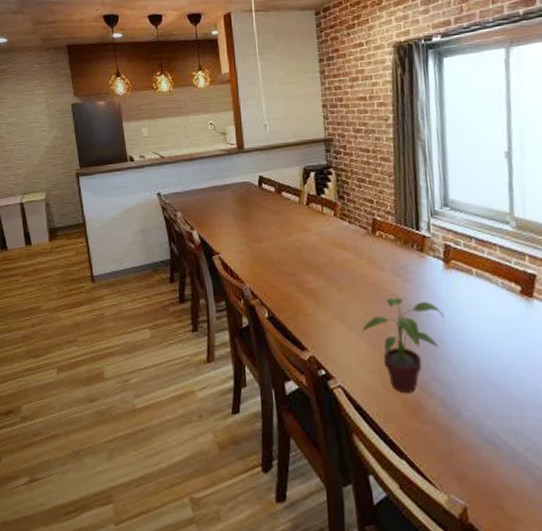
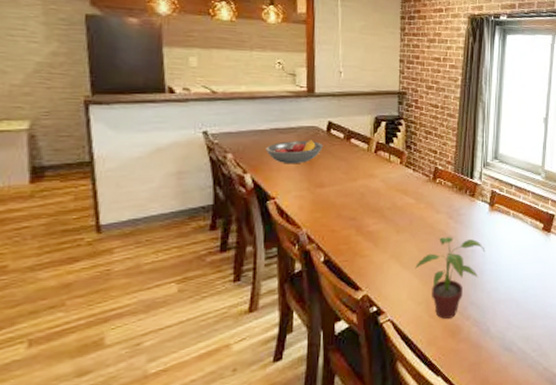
fruit bowl: none [207,195,257,220] -> present [266,140,323,164]

